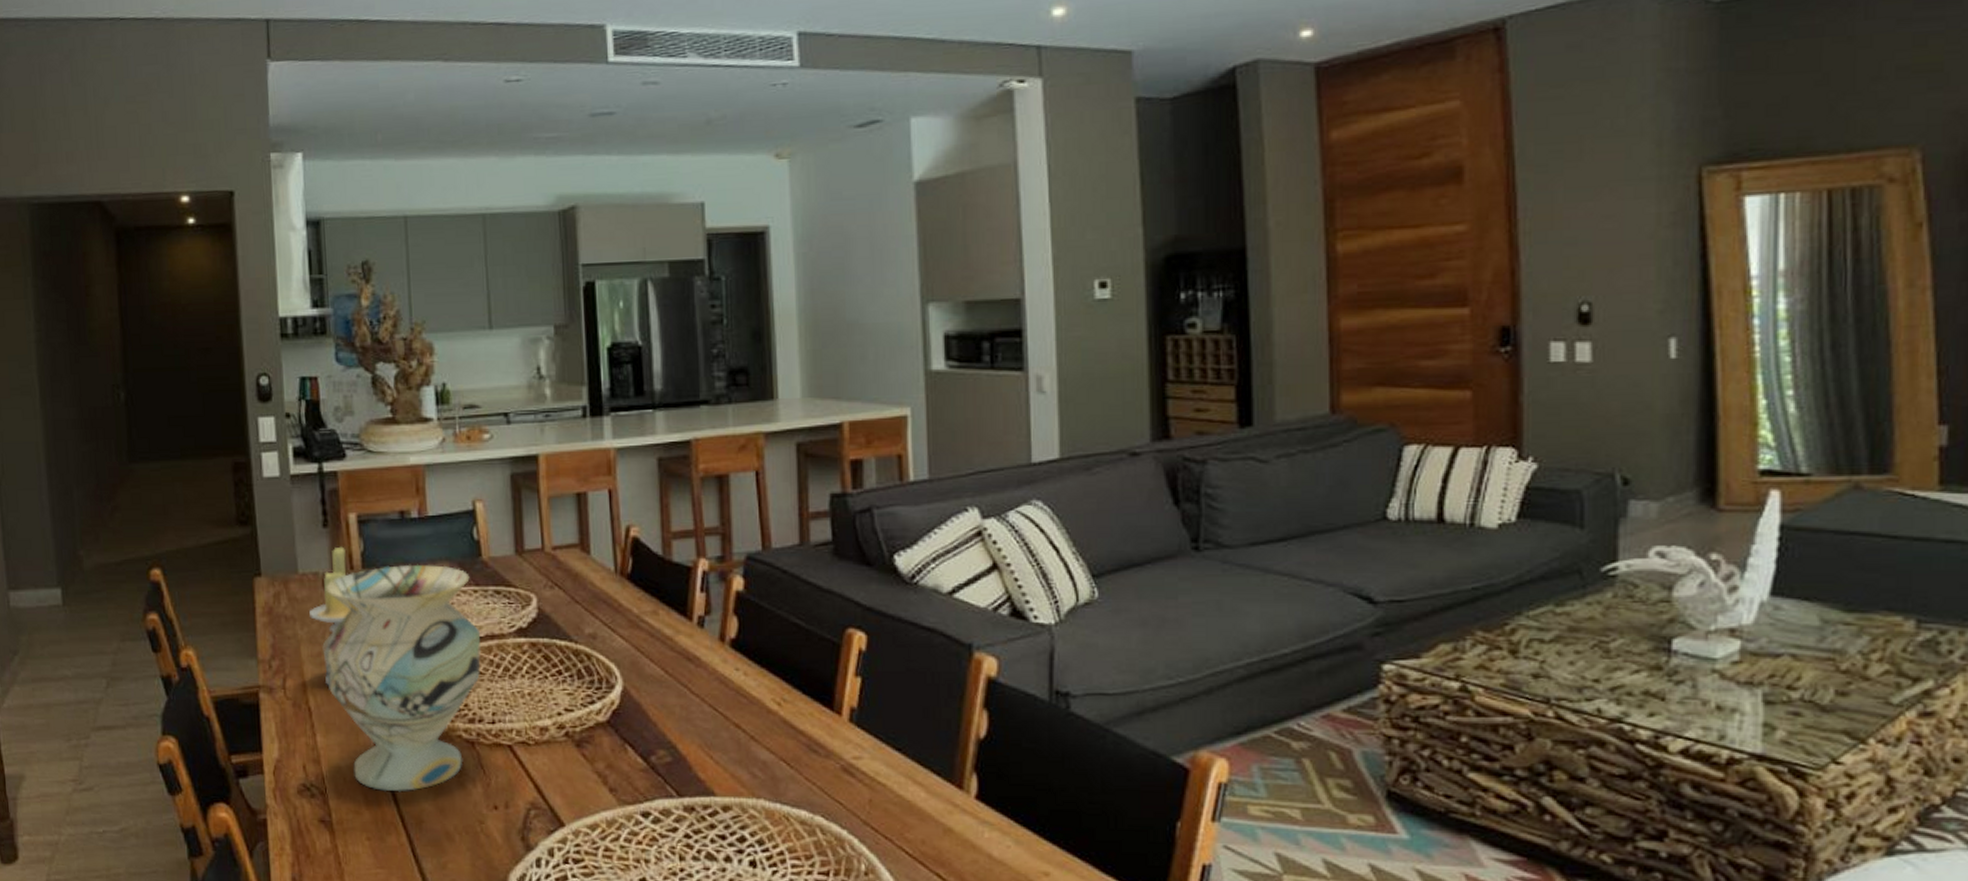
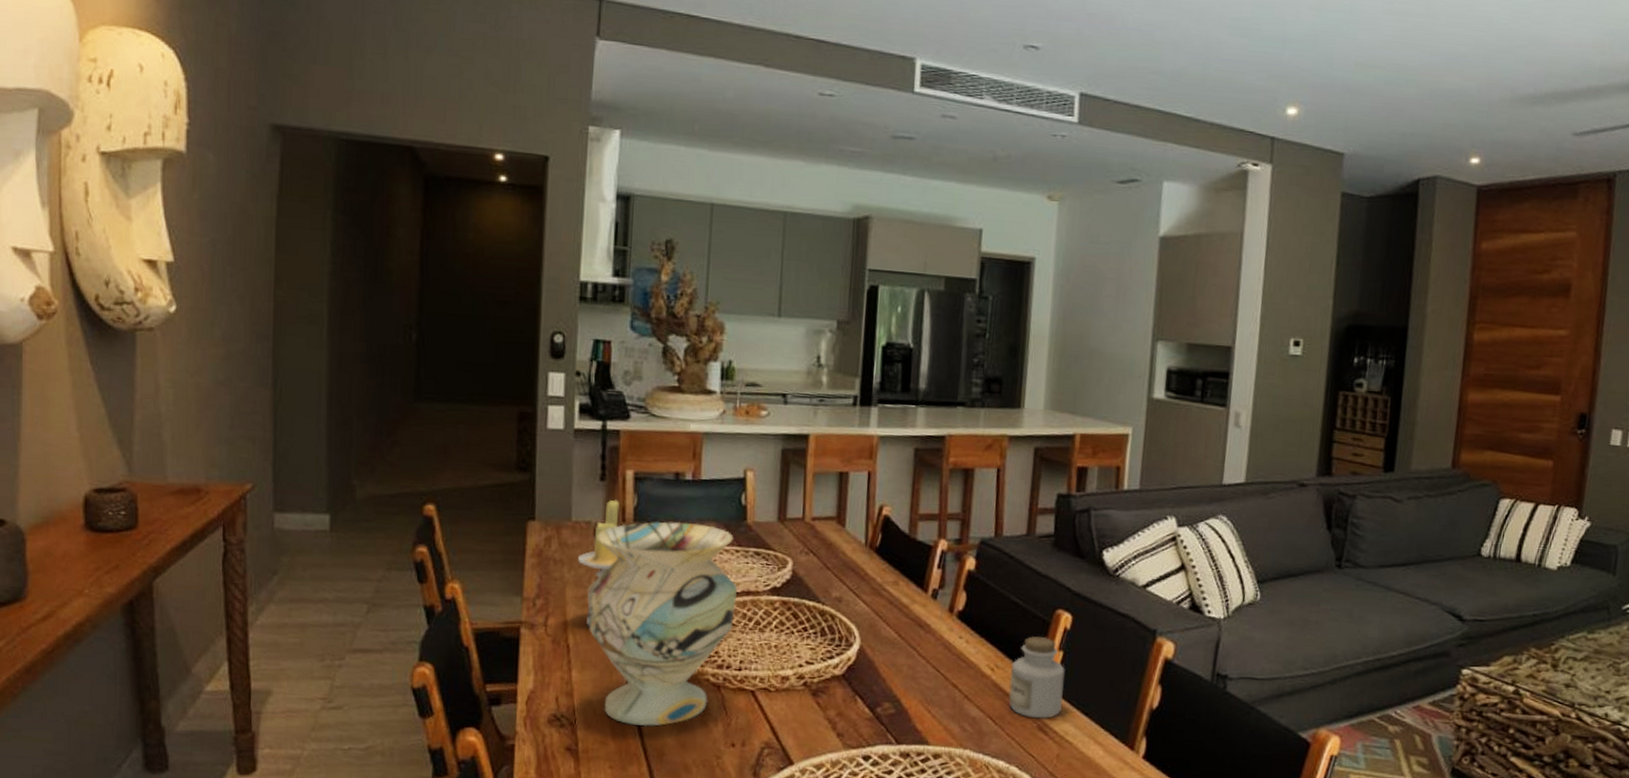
jar: none [800,661,867,759] -> present [1008,636,1065,719]

